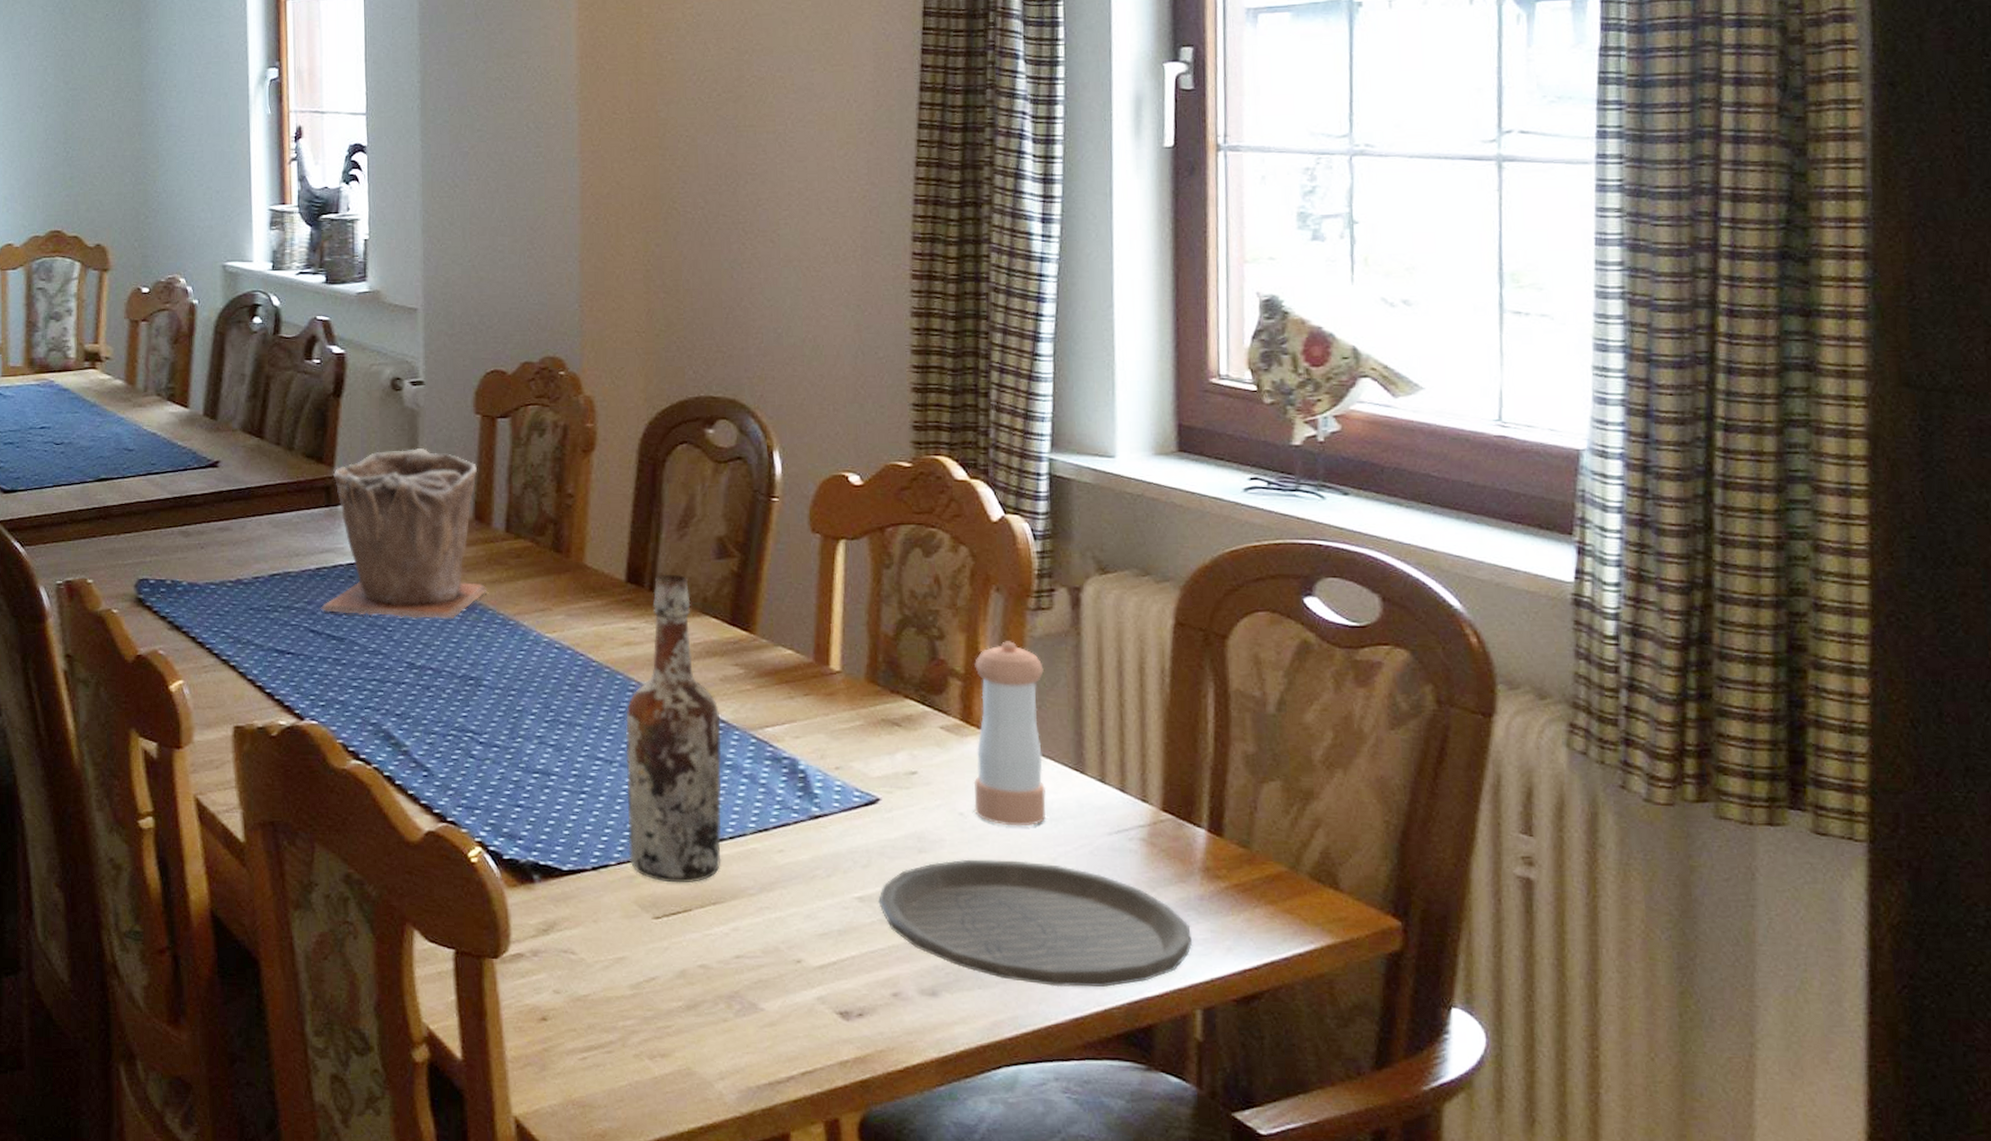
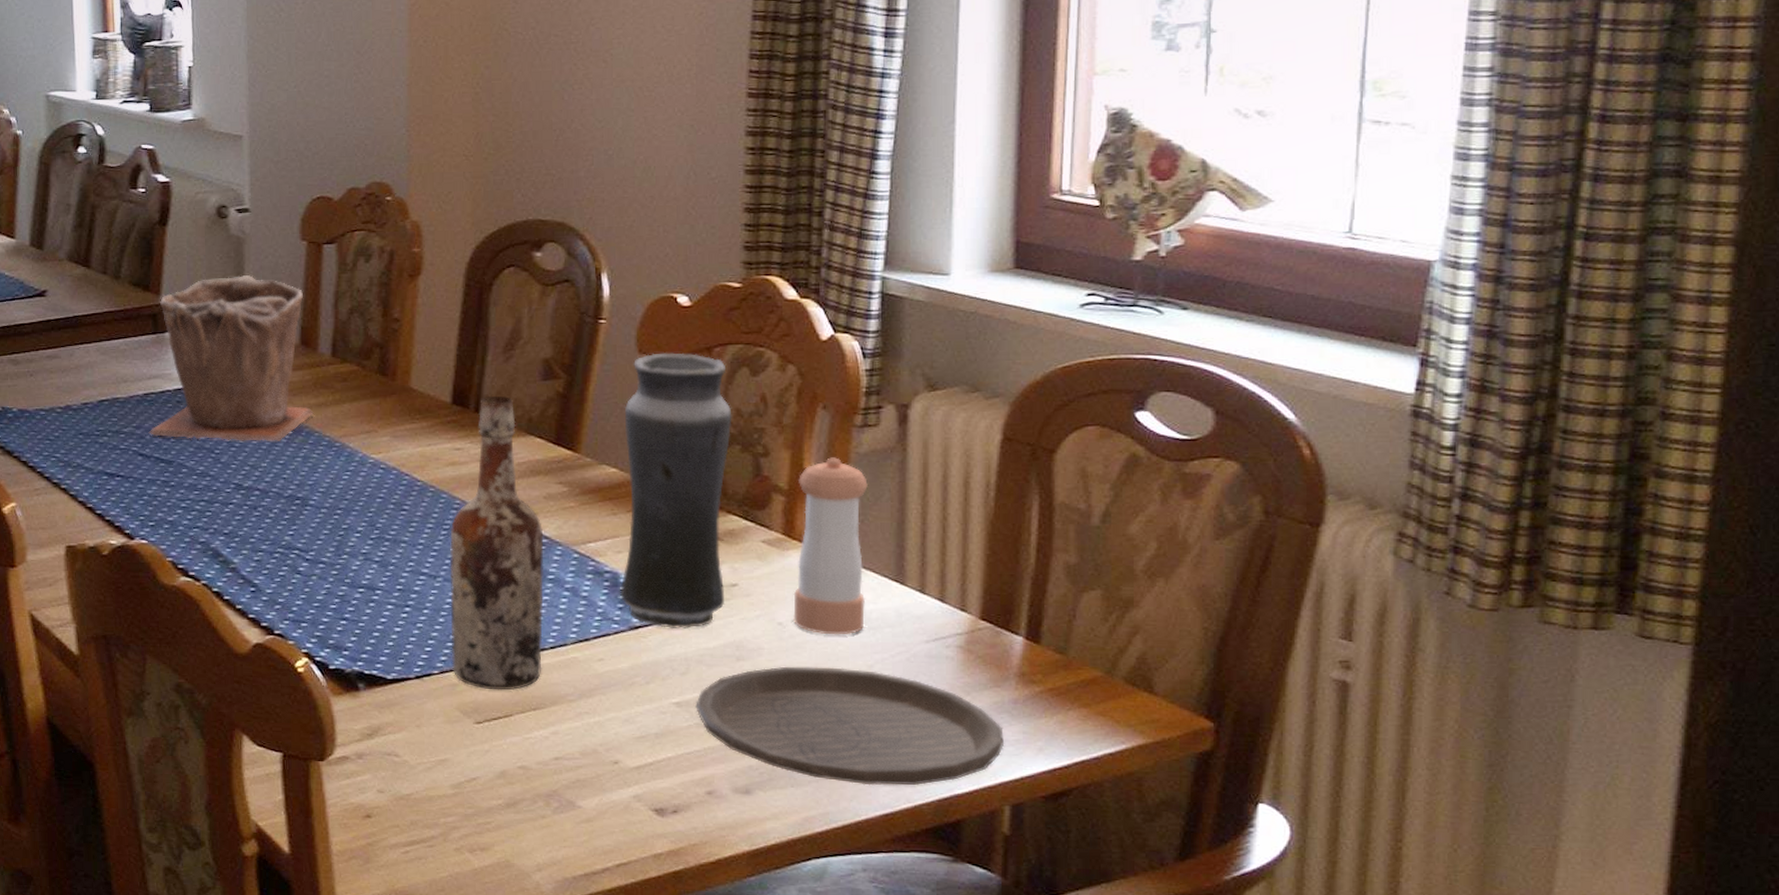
vase: none [798,532,907,819] -> present [620,353,732,629]

